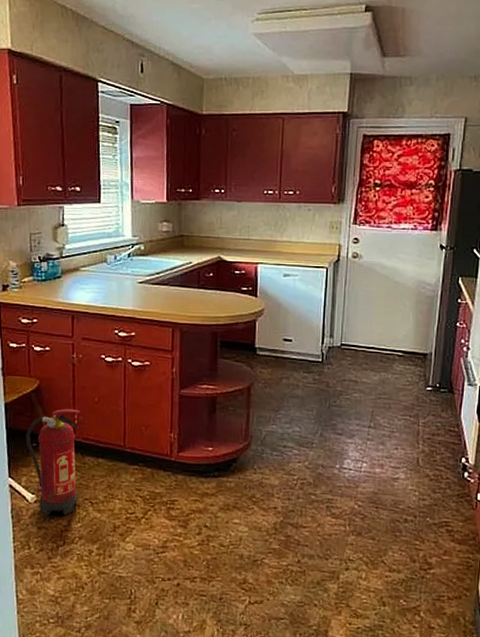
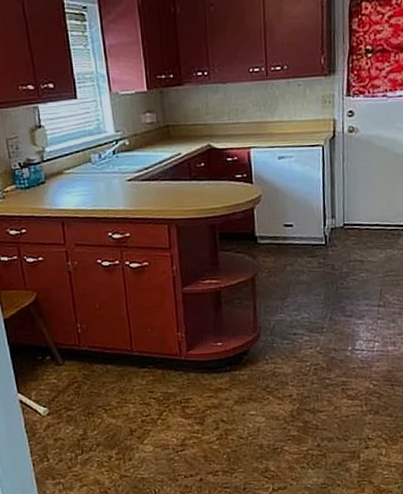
fire extinguisher: present [25,409,81,516] -> none [29,318,91,427]

